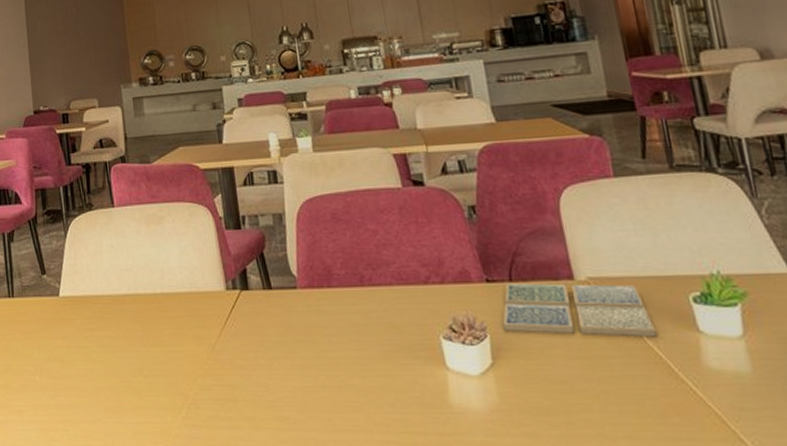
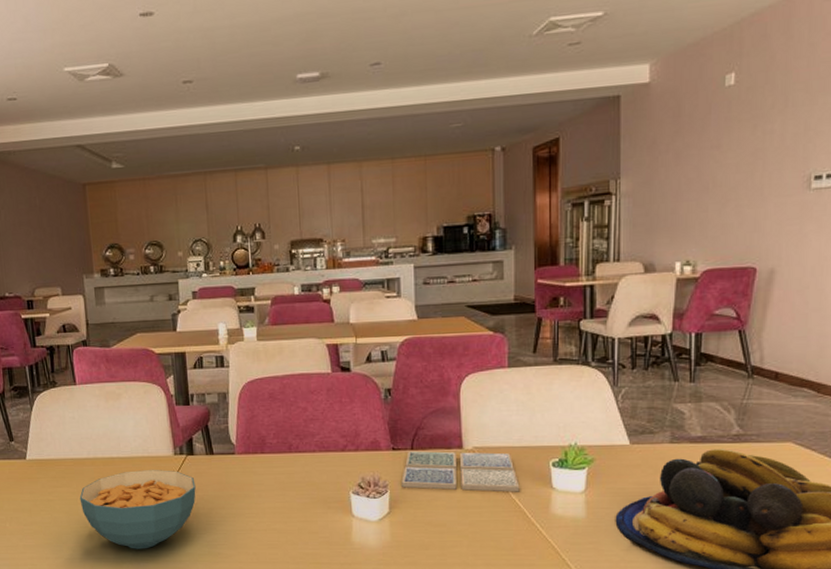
cereal bowl: none [119,307,254,411] -> present [79,469,196,549]

